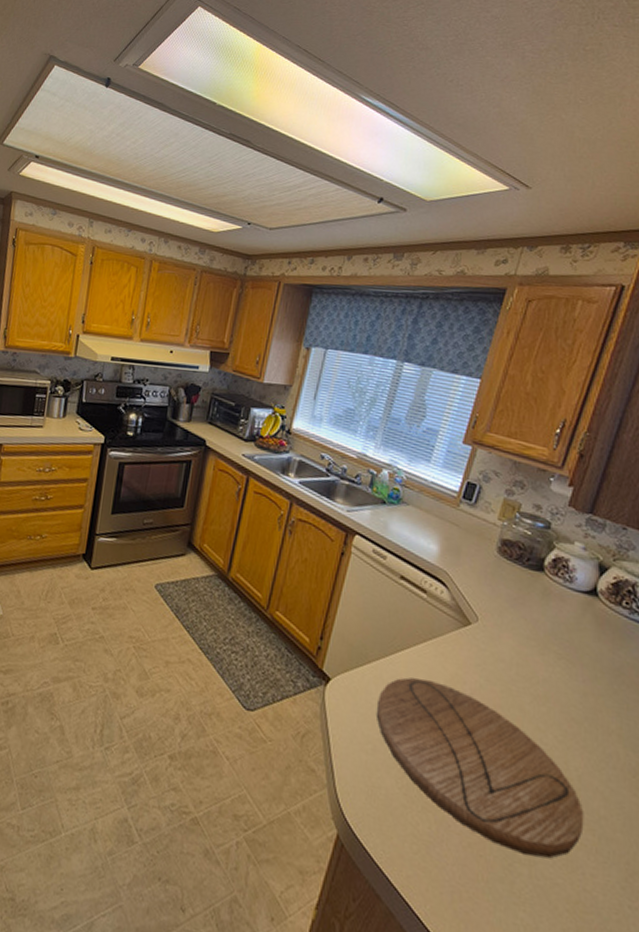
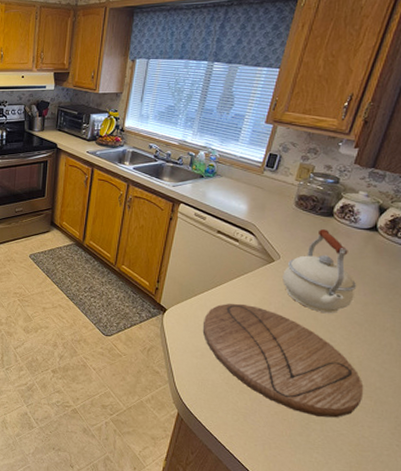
kettle: none [480,585,574,704] -> present [282,228,357,313]

